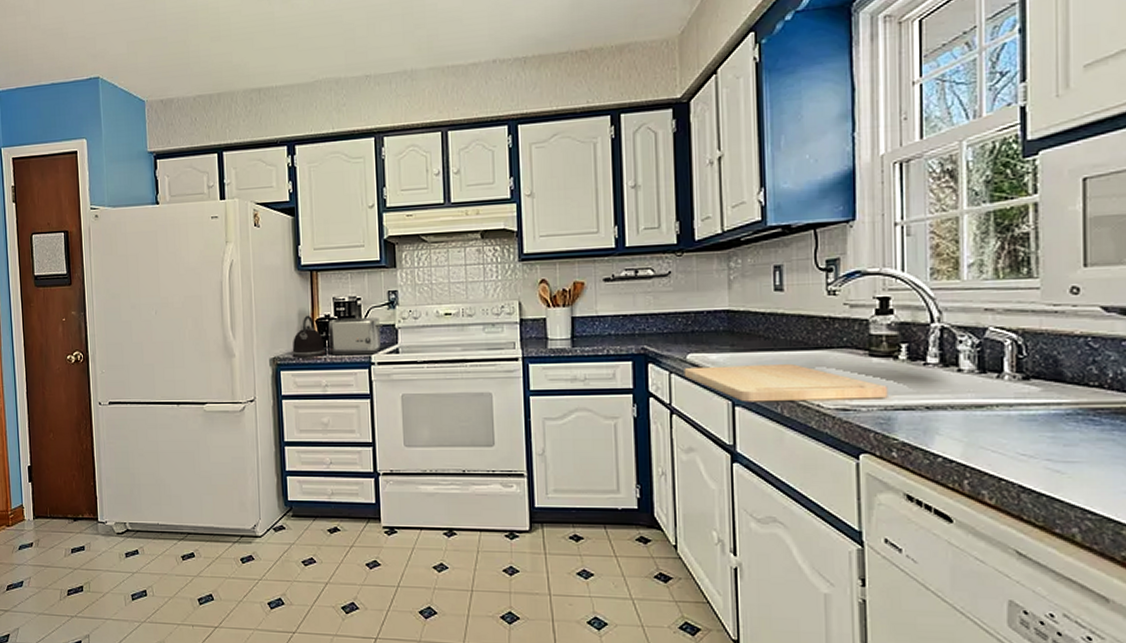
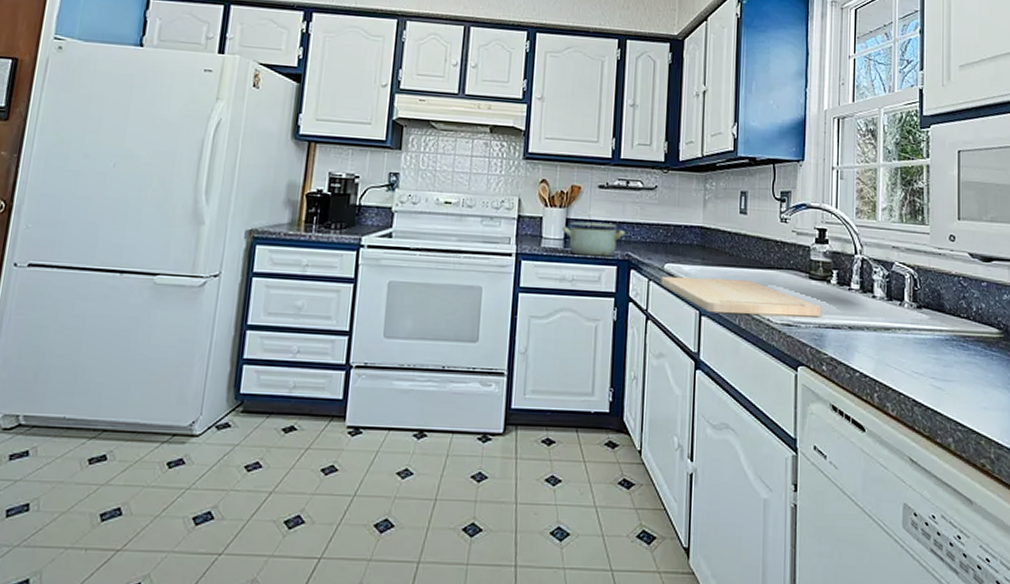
kettle: present [292,315,325,358] -> none [273,187,312,234]
toaster: present [328,316,383,356] -> none [316,194,379,237]
saucepan: none [568,317,639,355] -> present [562,221,626,258]

